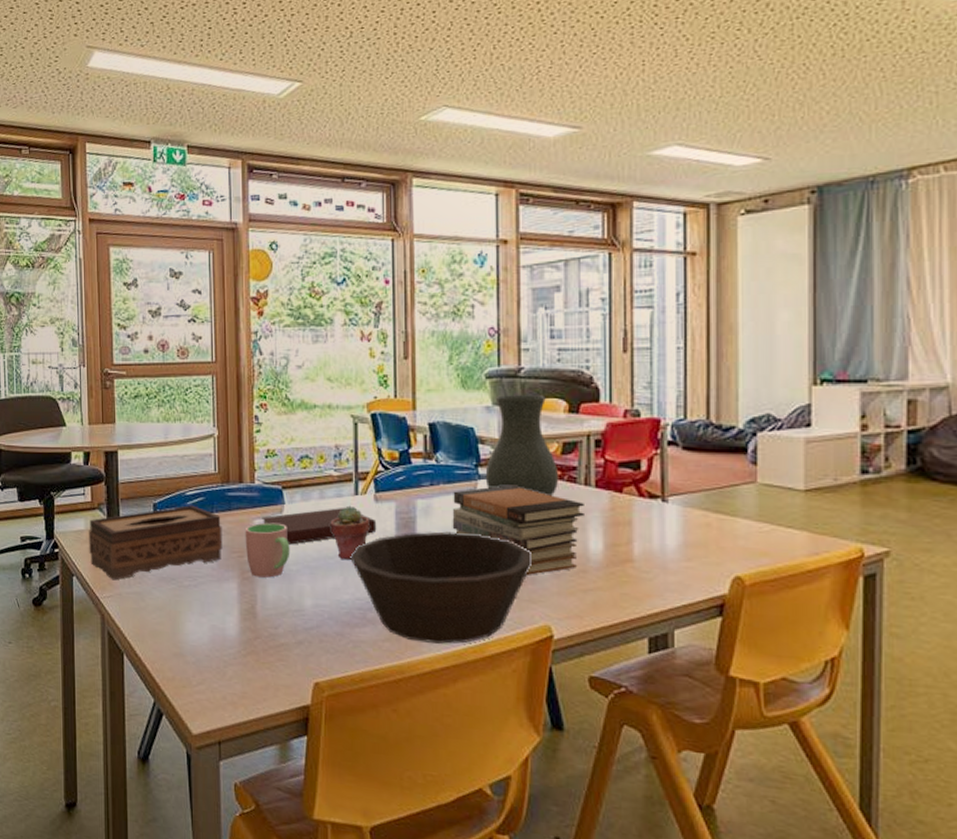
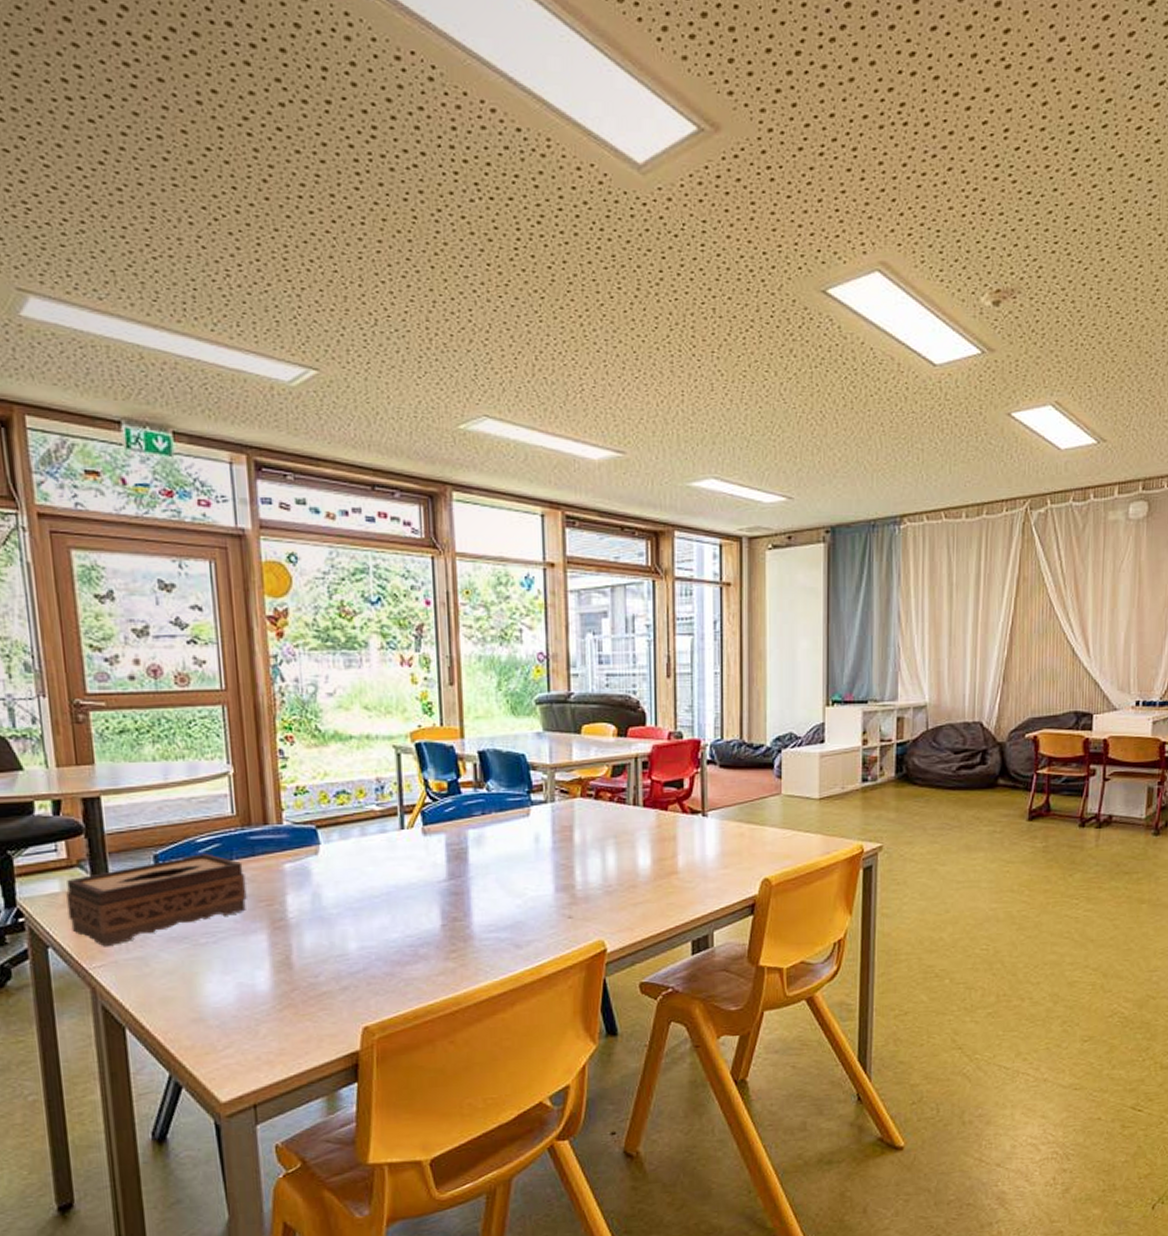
cup: present [245,522,290,578] -> none [273,865,329,925]
notebook: present [262,508,377,545] -> none [293,844,426,887]
potted succulent: present [330,505,370,561] -> none [374,841,418,898]
bowl: present [350,531,533,644] -> none [398,859,586,972]
book stack: present [452,485,584,575] -> none [505,809,633,895]
vase: present [485,395,559,497] -> none [537,720,610,818]

